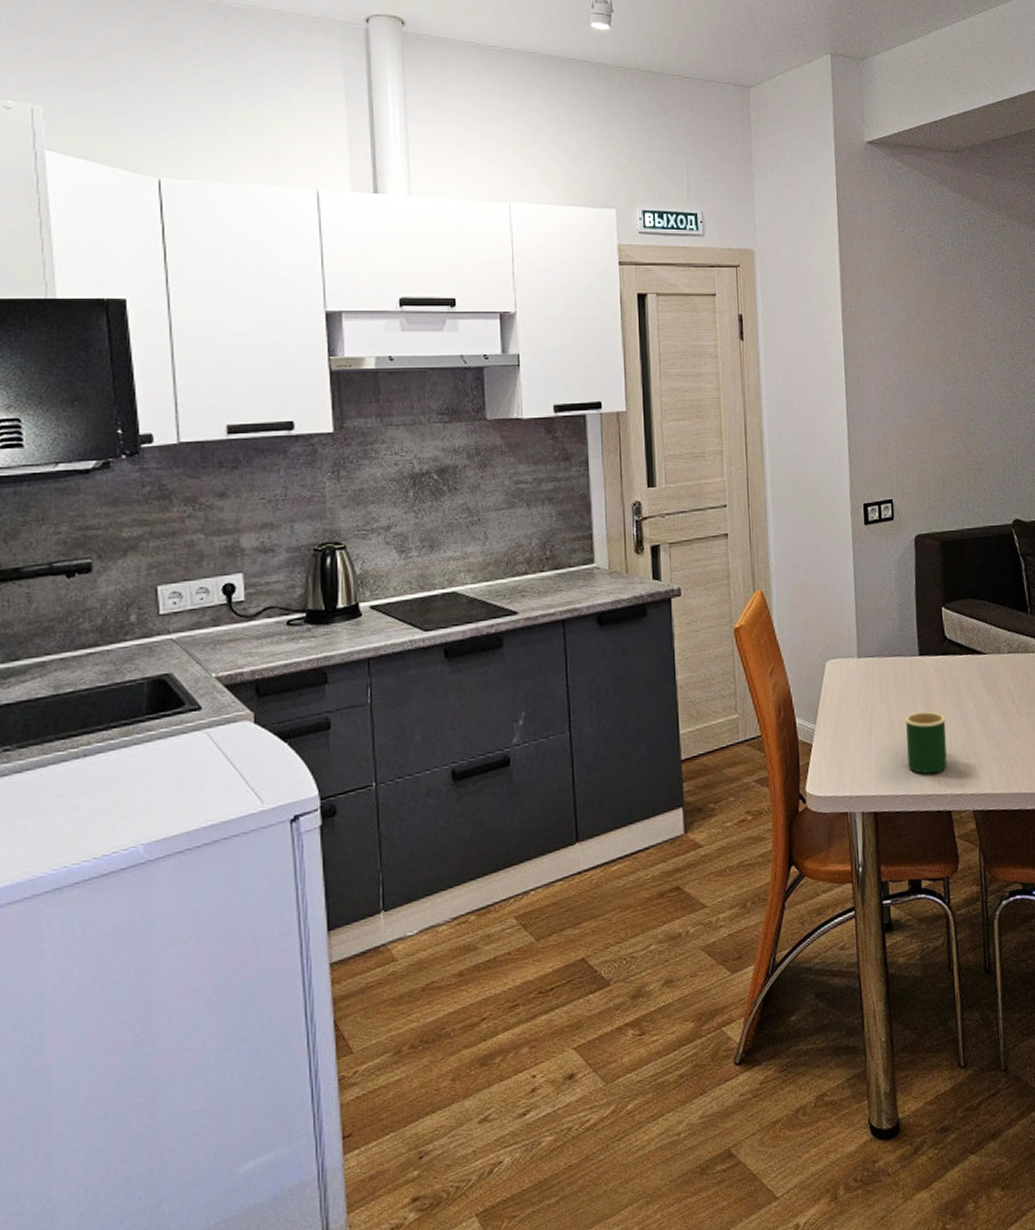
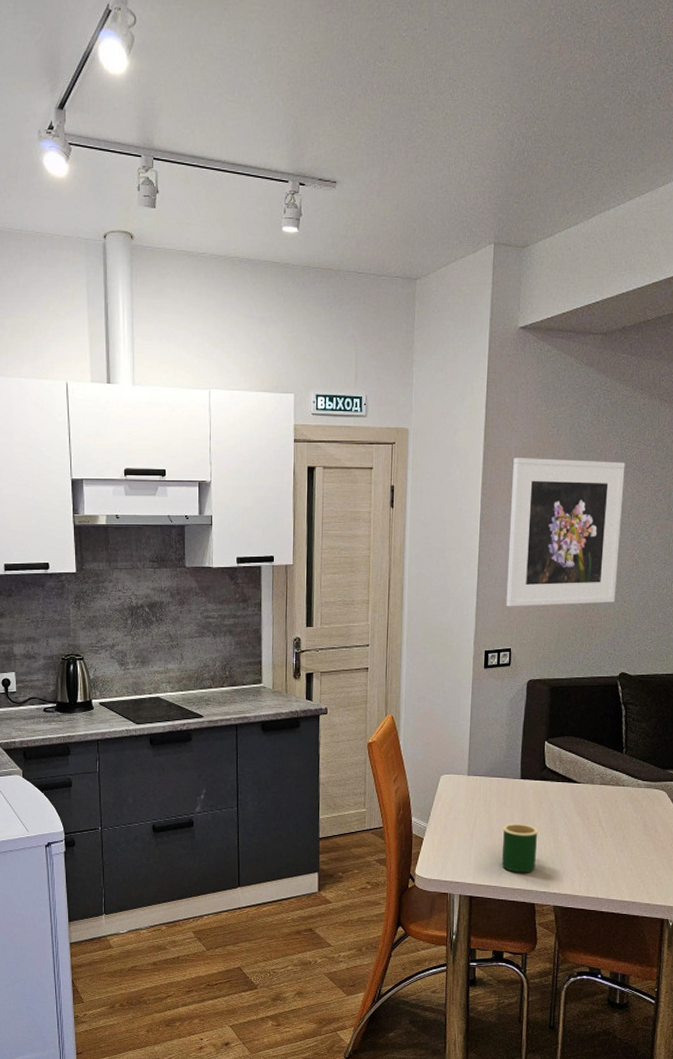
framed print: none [874,282,999,451] -> present [506,458,625,607]

